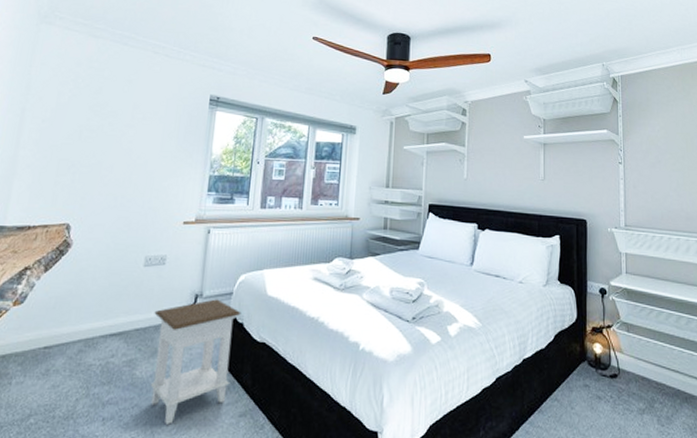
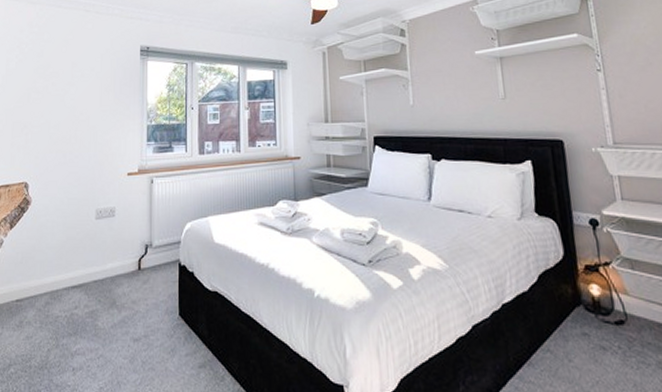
nightstand: present [150,299,241,425] -> none [109,248,191,375]

